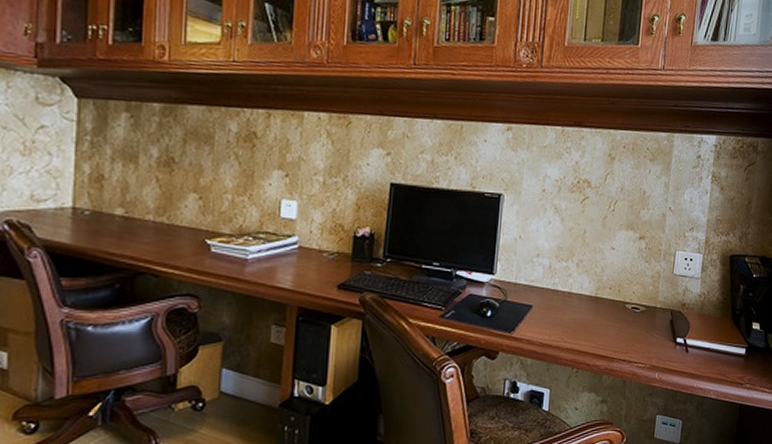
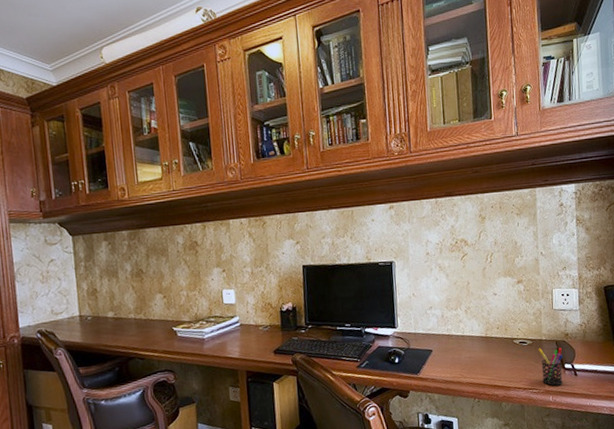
pen holder: none [650,317,677,362] -> present [538,347,563,386]

